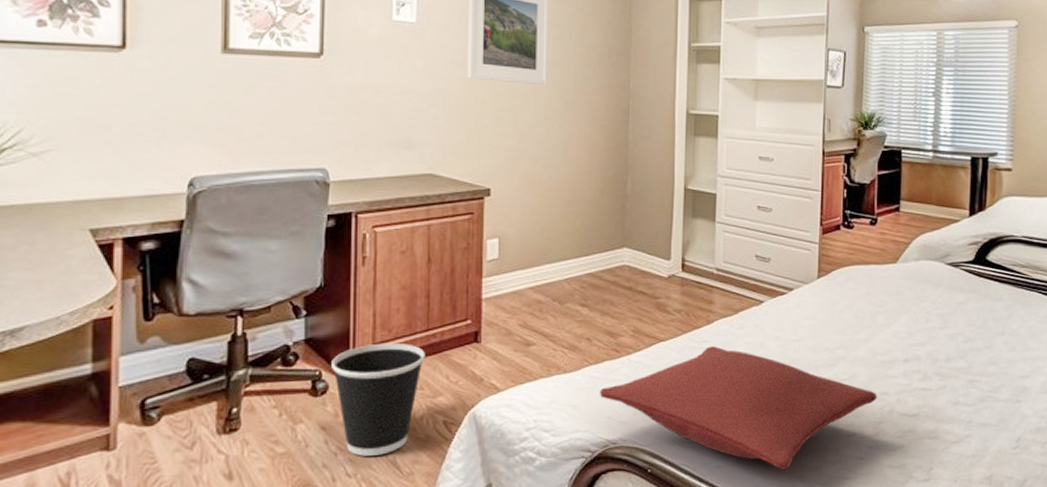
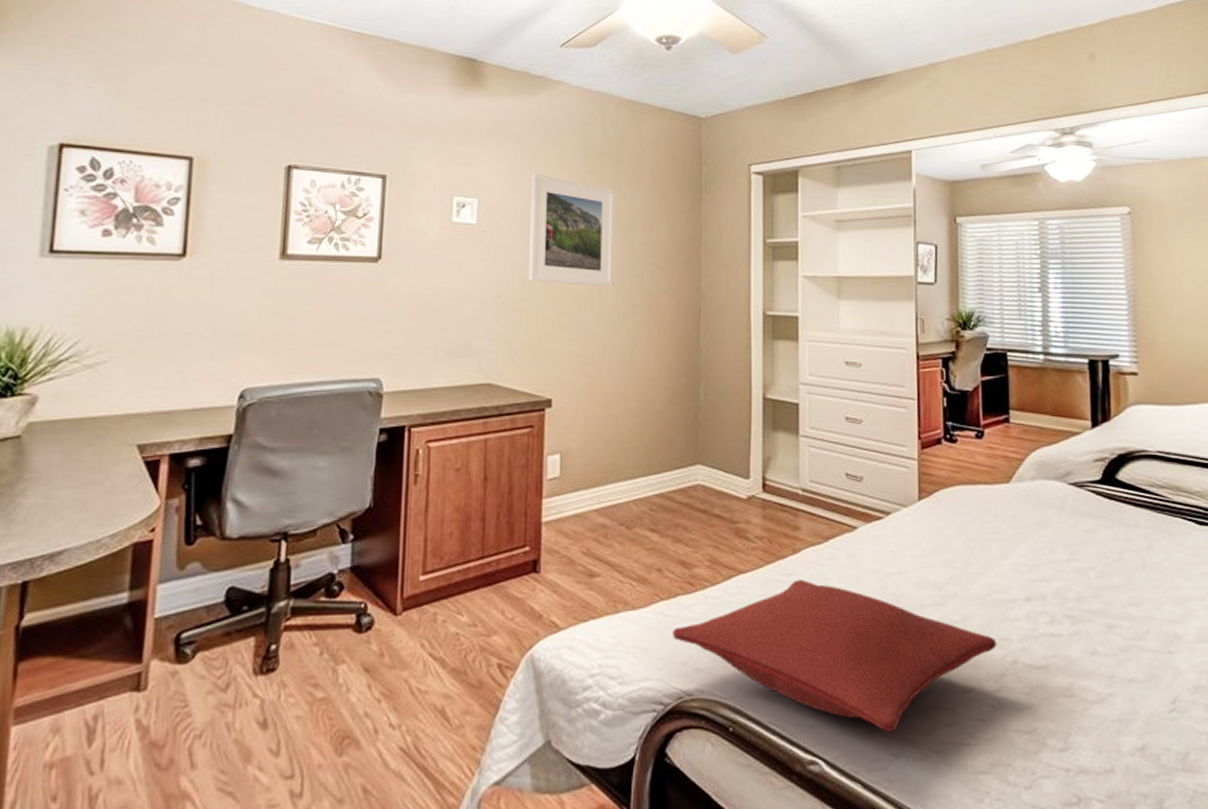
wastebasket: present [332,342,425,456] -> none [378,572,479,704]

